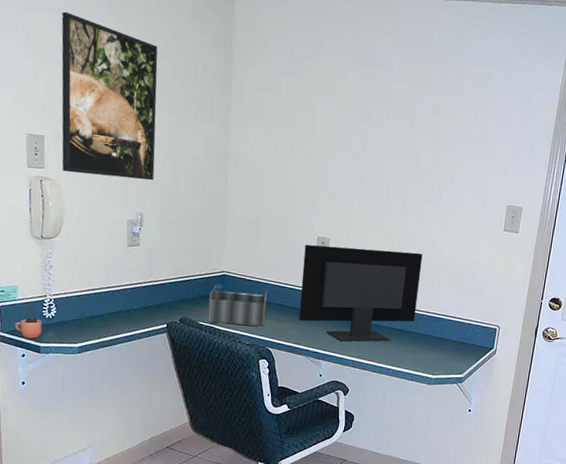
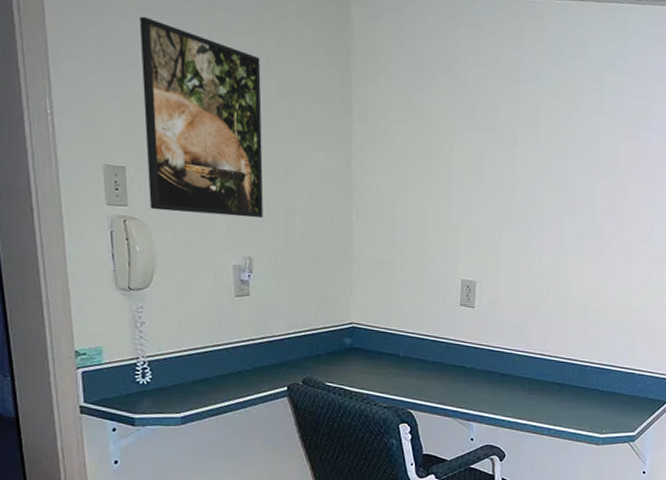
cocoa: present [14,305,42,339] -> none [101,369,135,409]
desk organizer: present [208,285,267,327] -> none [336,339,406,386]
computer monitor: present [299,244,423,342] -> none [443,289,584,400]

